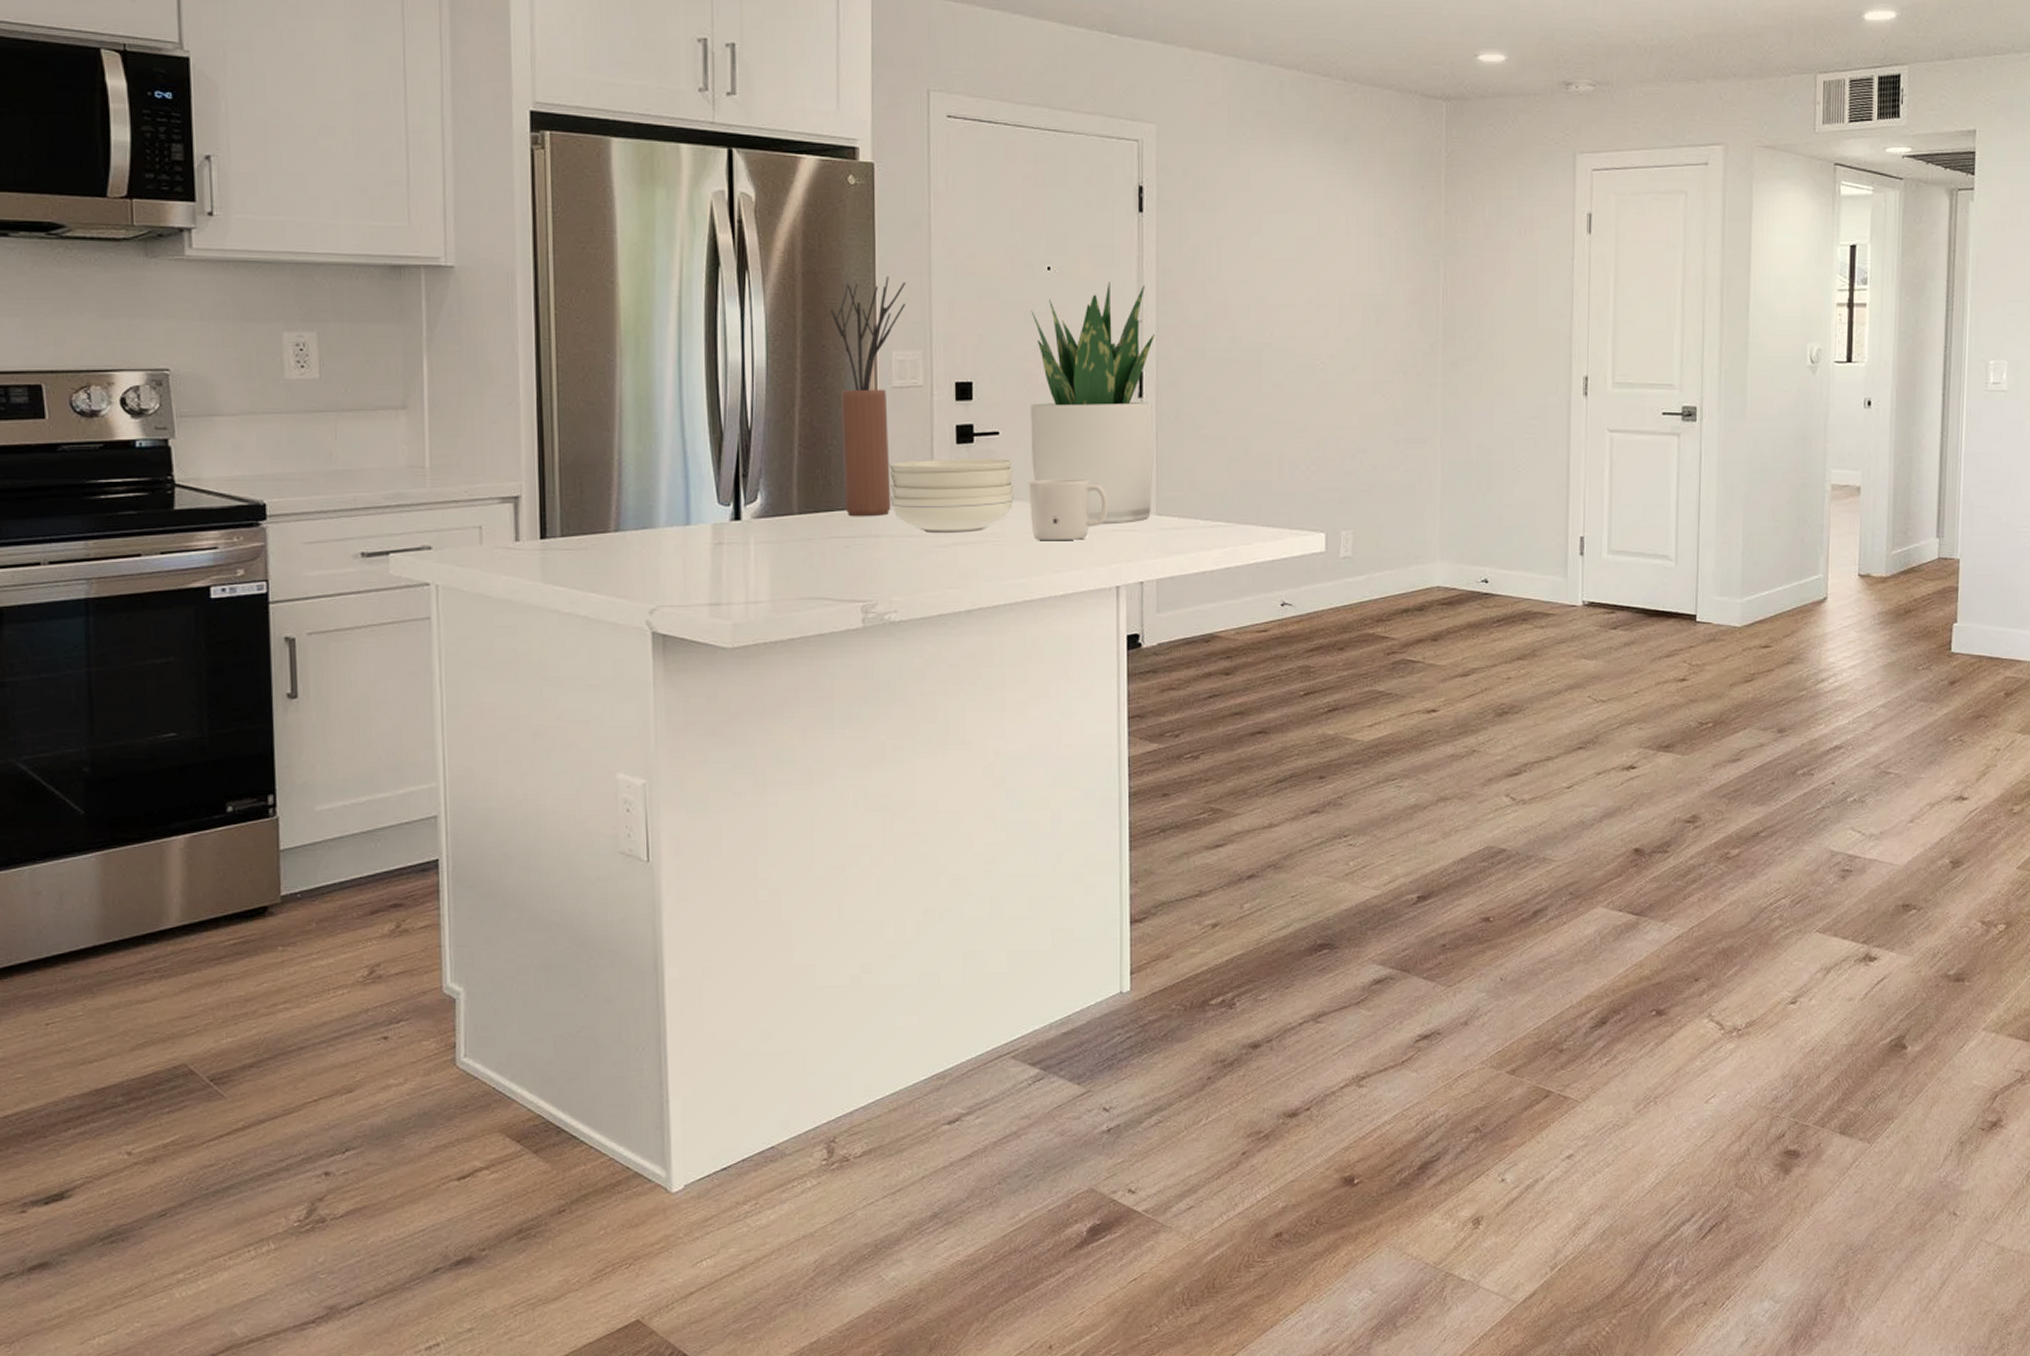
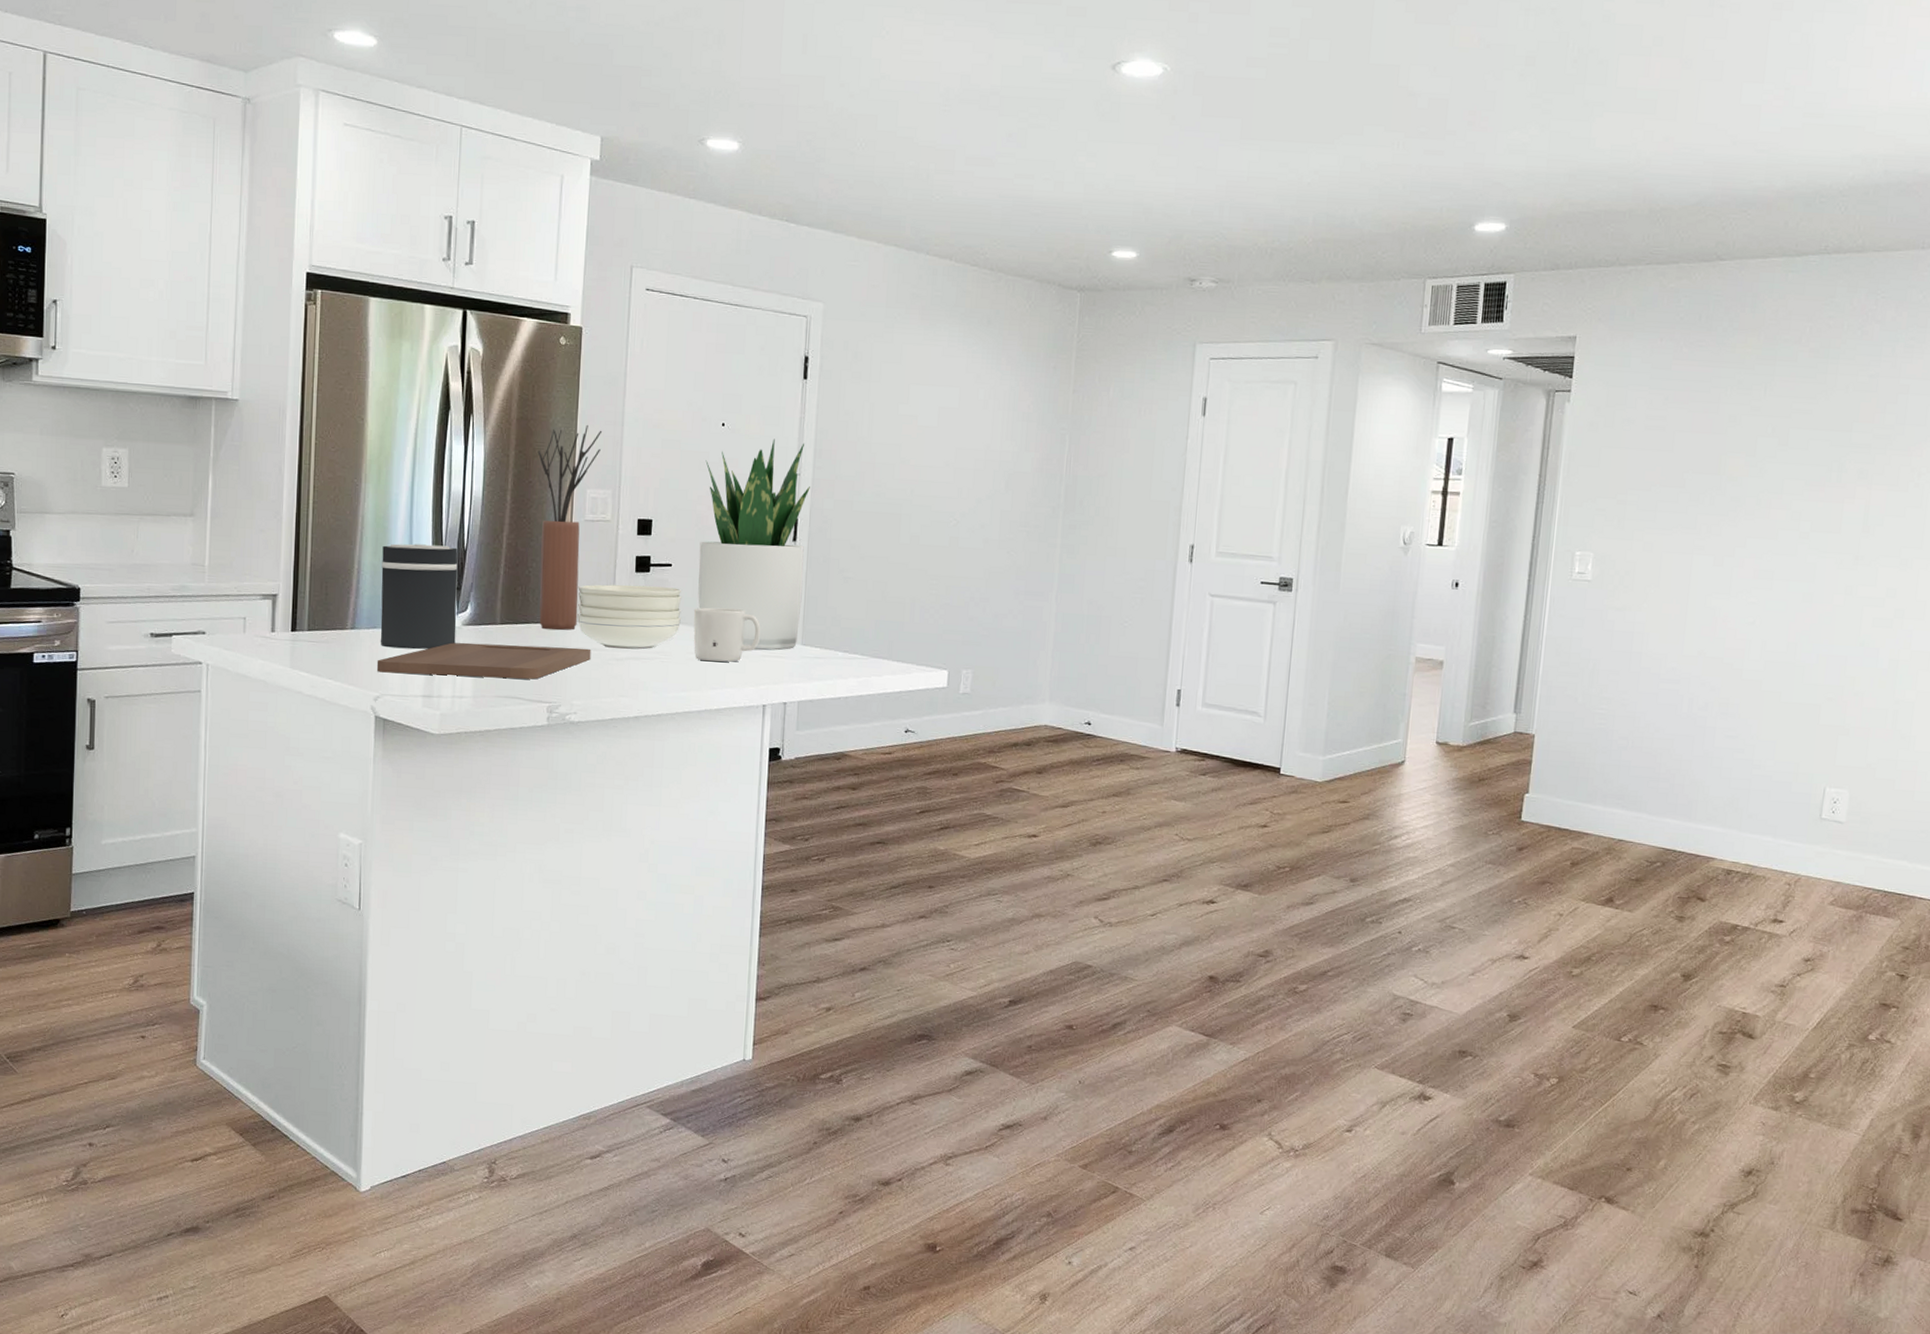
cylinder: none [647,426,745,551] -> present [380,543,458,650]
cutting board: none [649,535,910,580] -> present [376,642,591,680]

